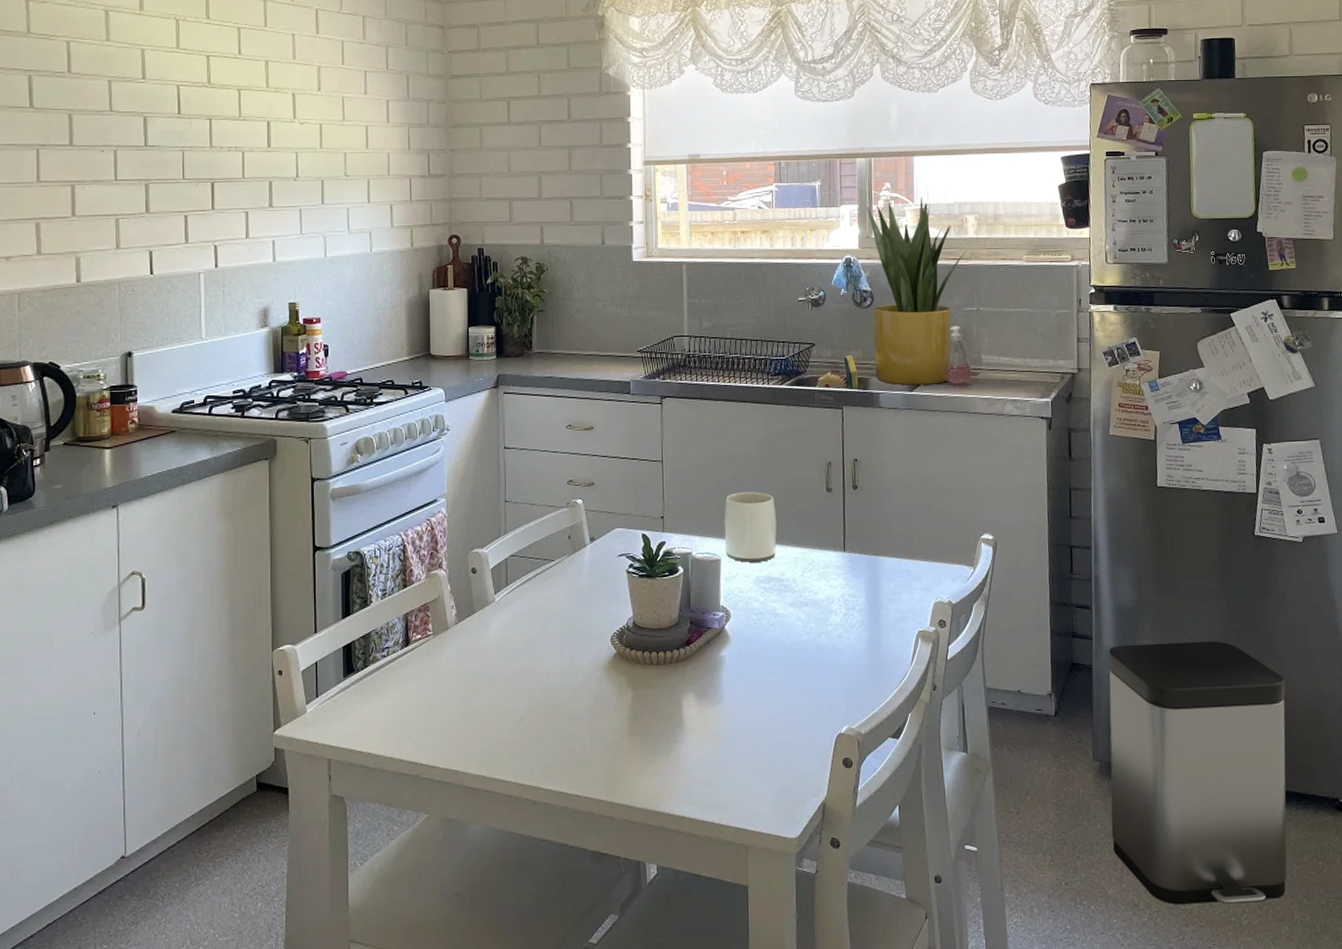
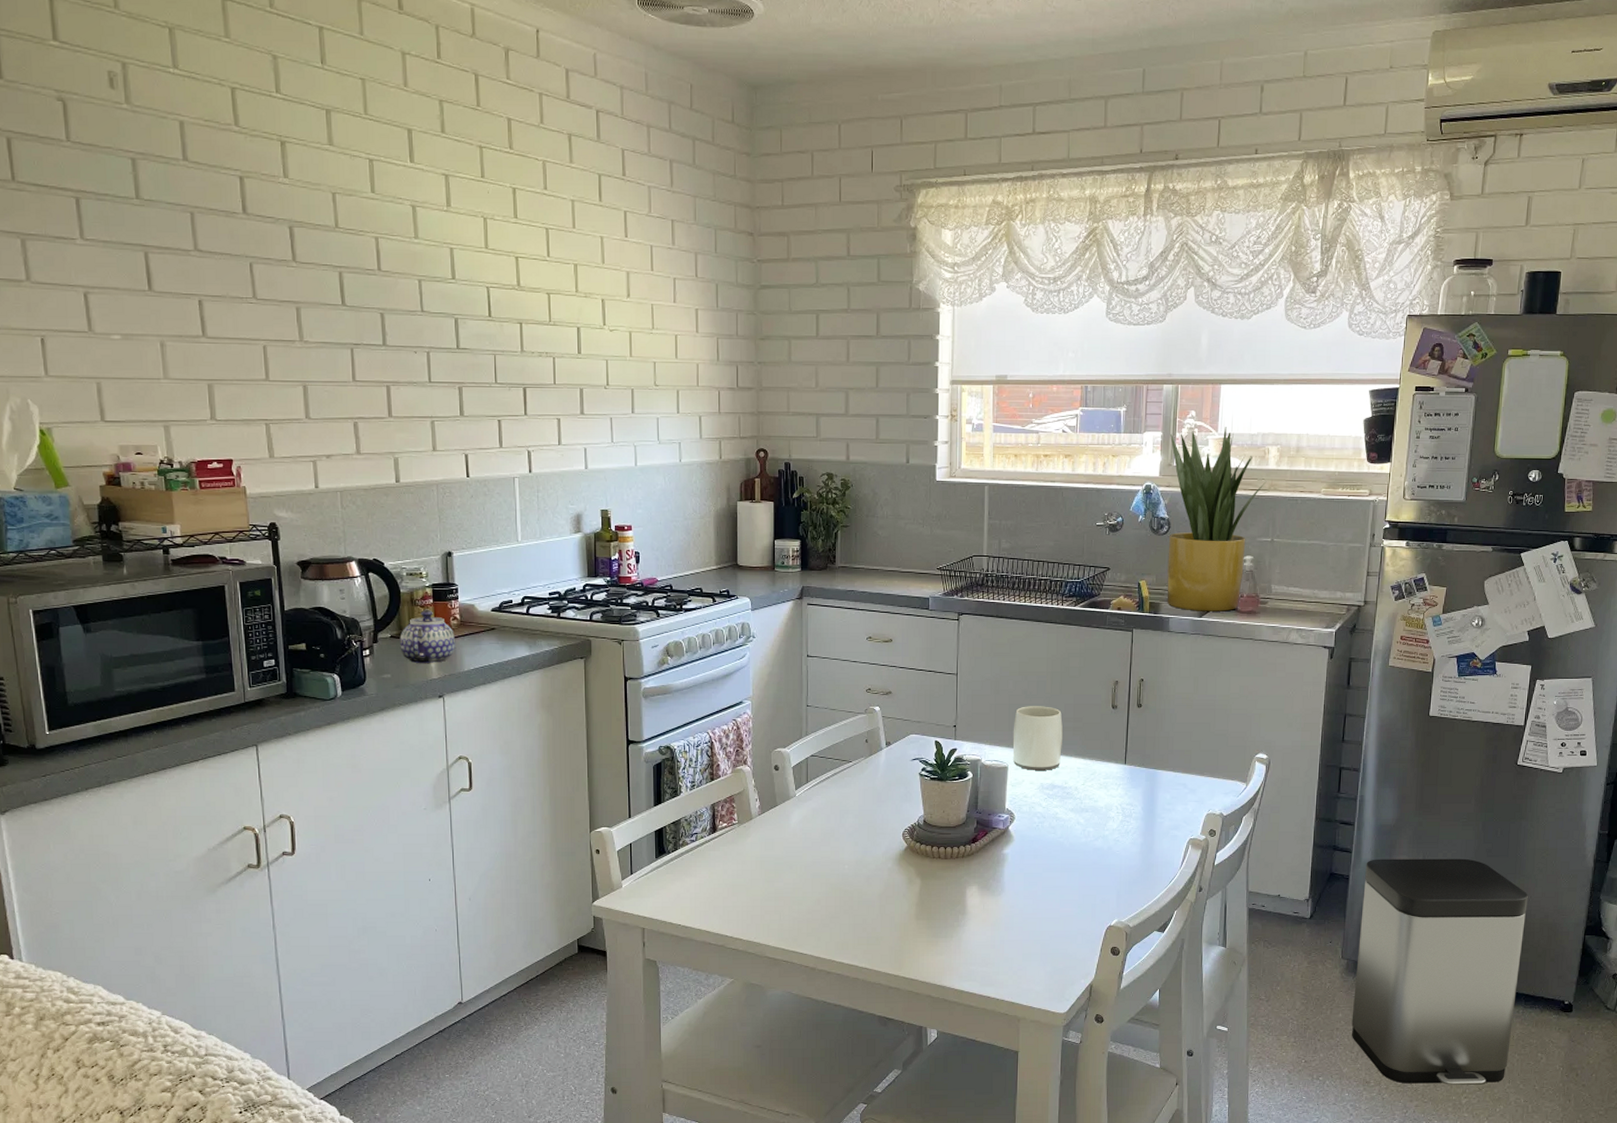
teapot: none [73,413,133,471] -> present [399,609,456,663]

